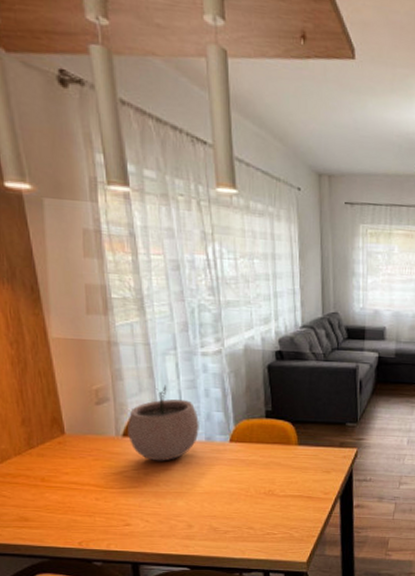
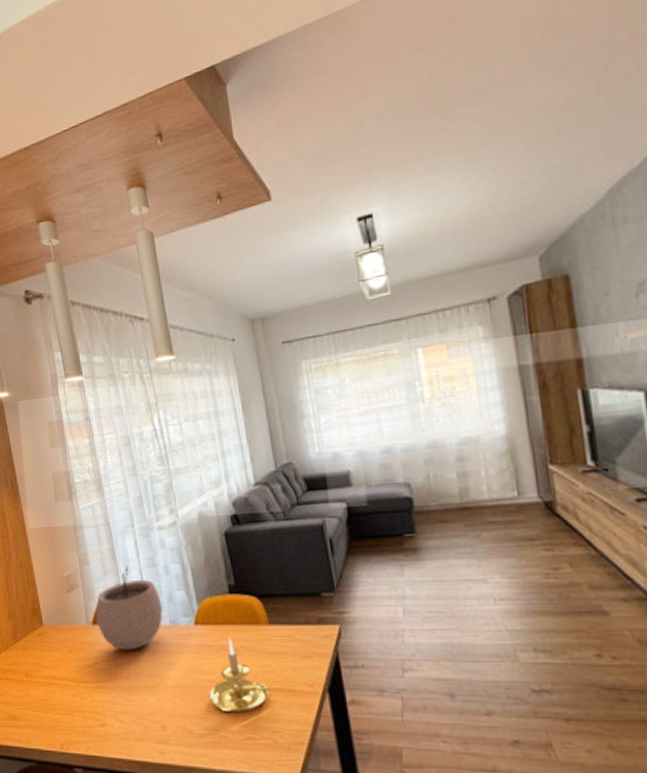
candle holder: none [237,454,292,514] -> present [210,638,270,713]

